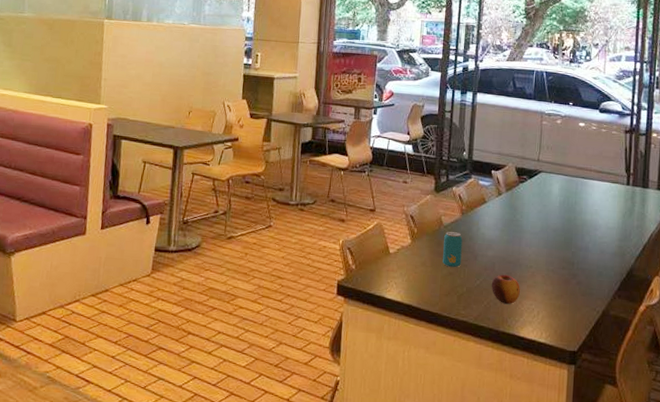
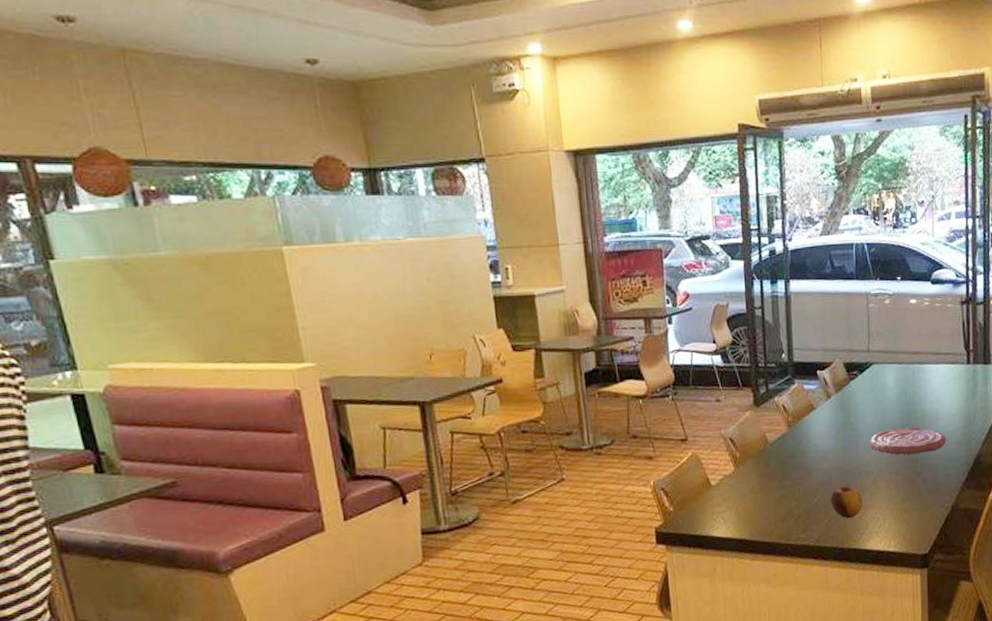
beverage can: present [442,231,463,268] -> none [772,448,794,490]
plate: none [531,231,602,258] -> present [869,427,946,455]

